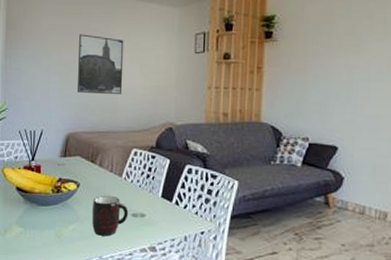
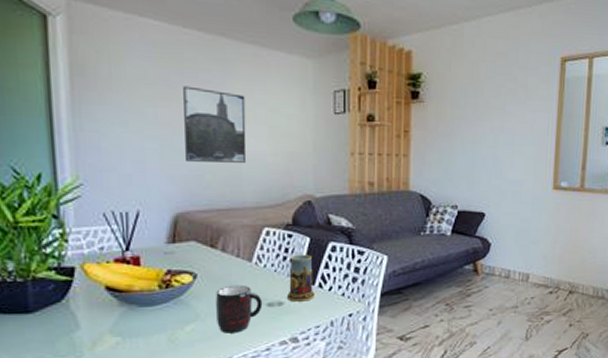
mug: none [149,173,172,216] -> present [287,254,315,302]

